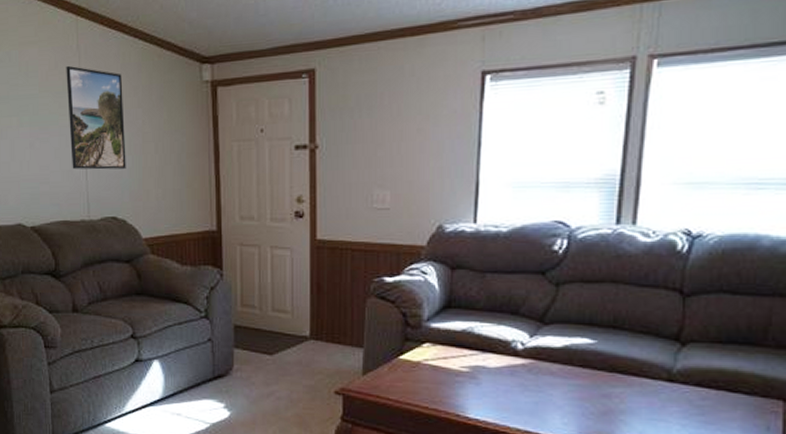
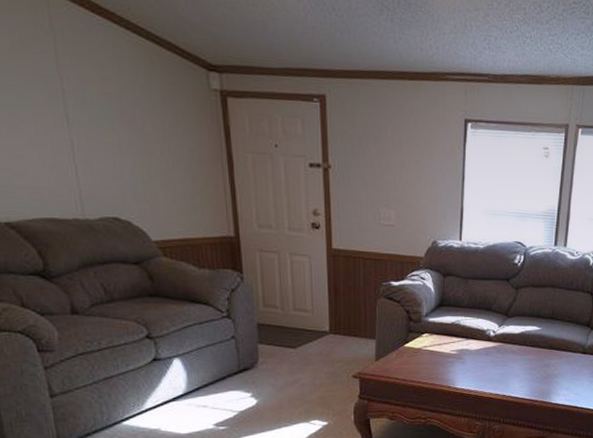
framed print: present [66,65,126,170] -> none [36,45,127,168]

